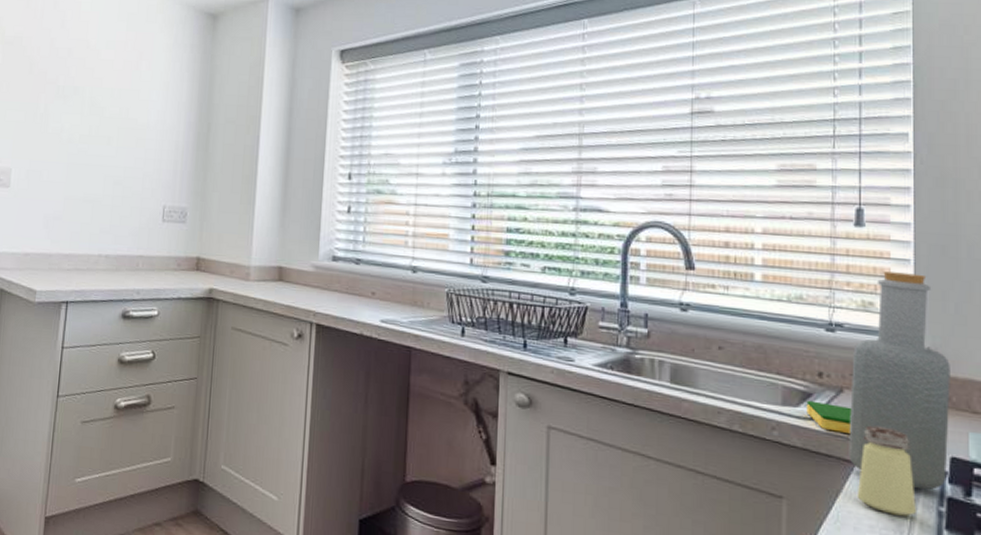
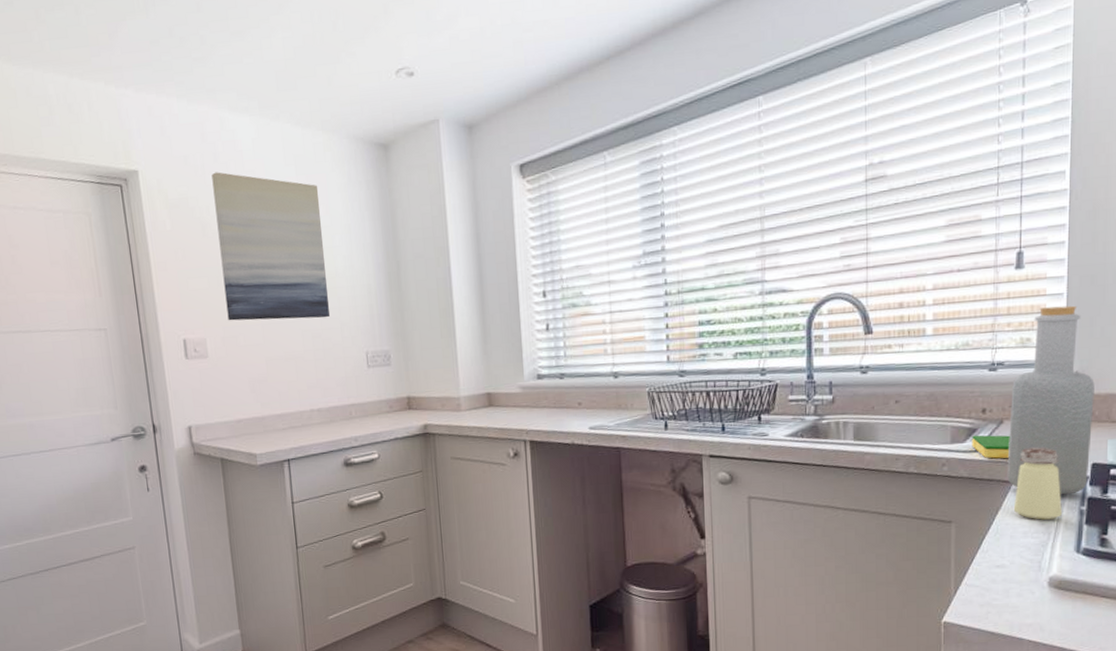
wall art: none [36,18,145,167] -> present [211,172,330,321]

